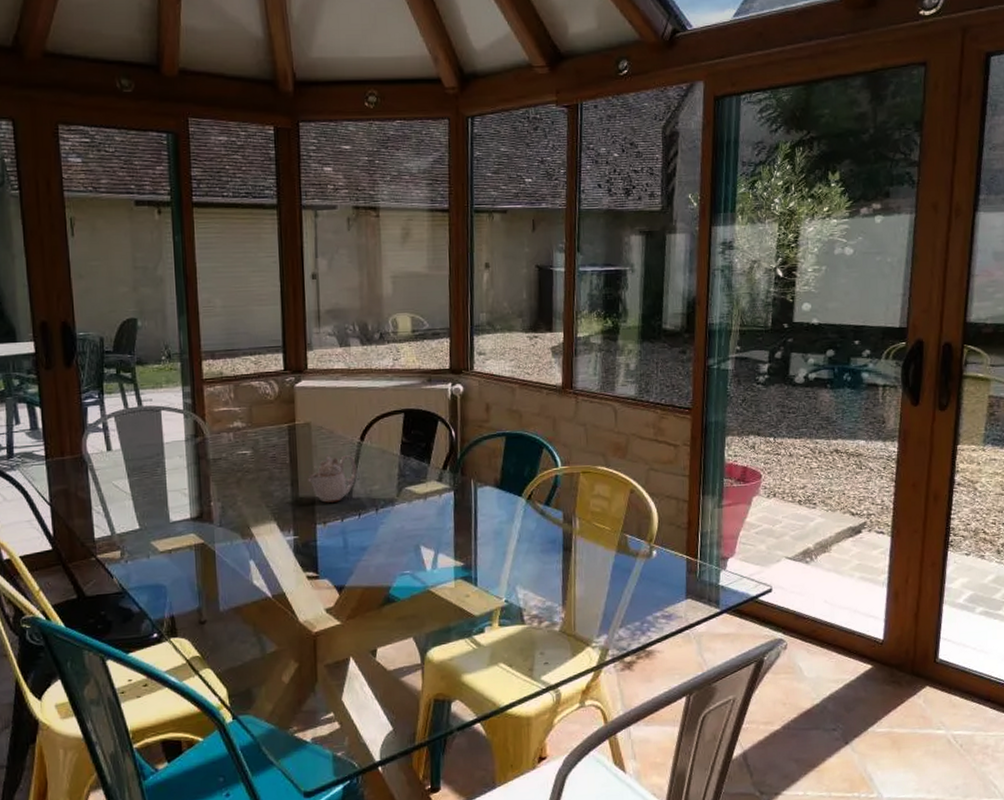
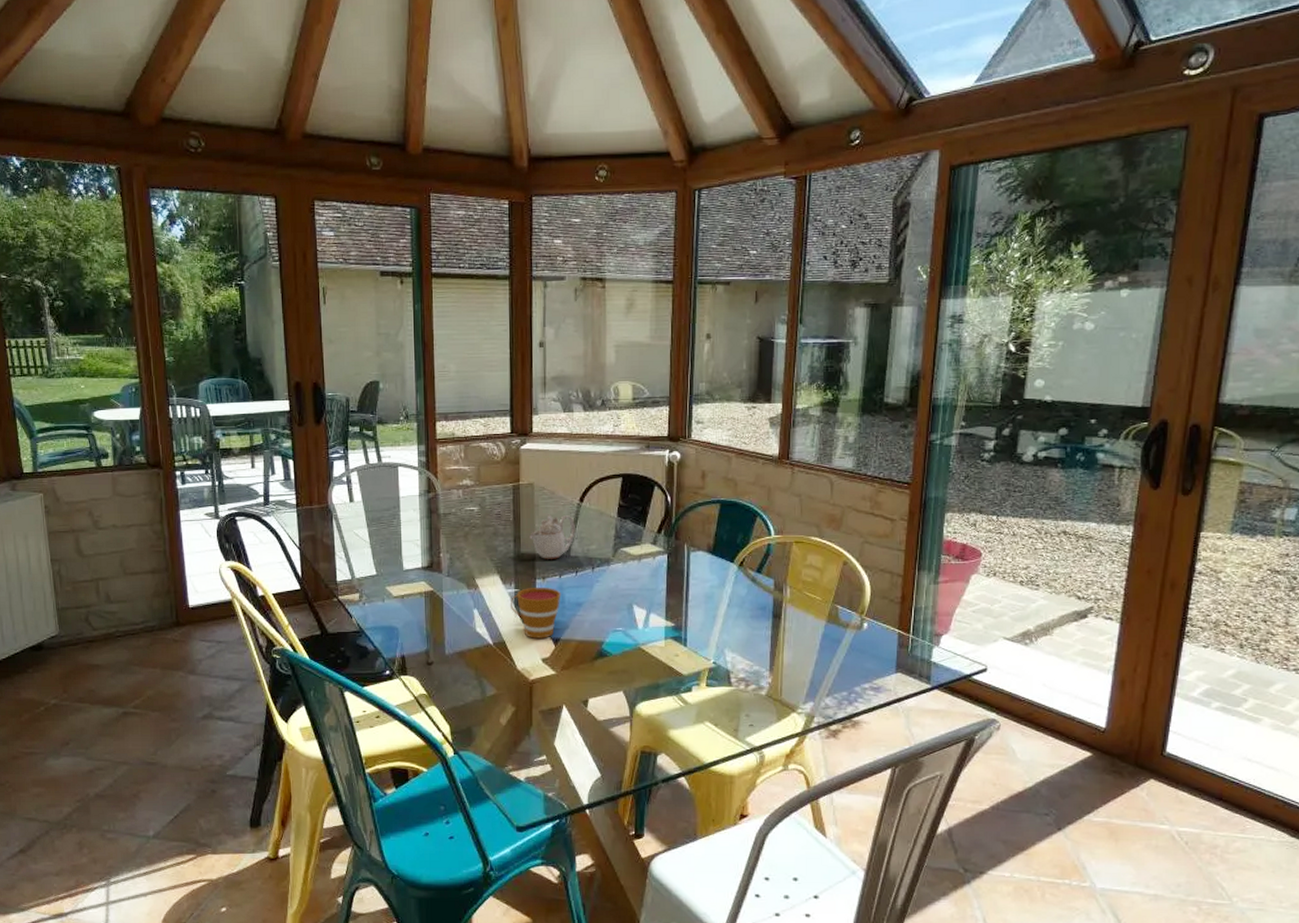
cup: none [290,533,344,588] -> present [511,588,561,638]

